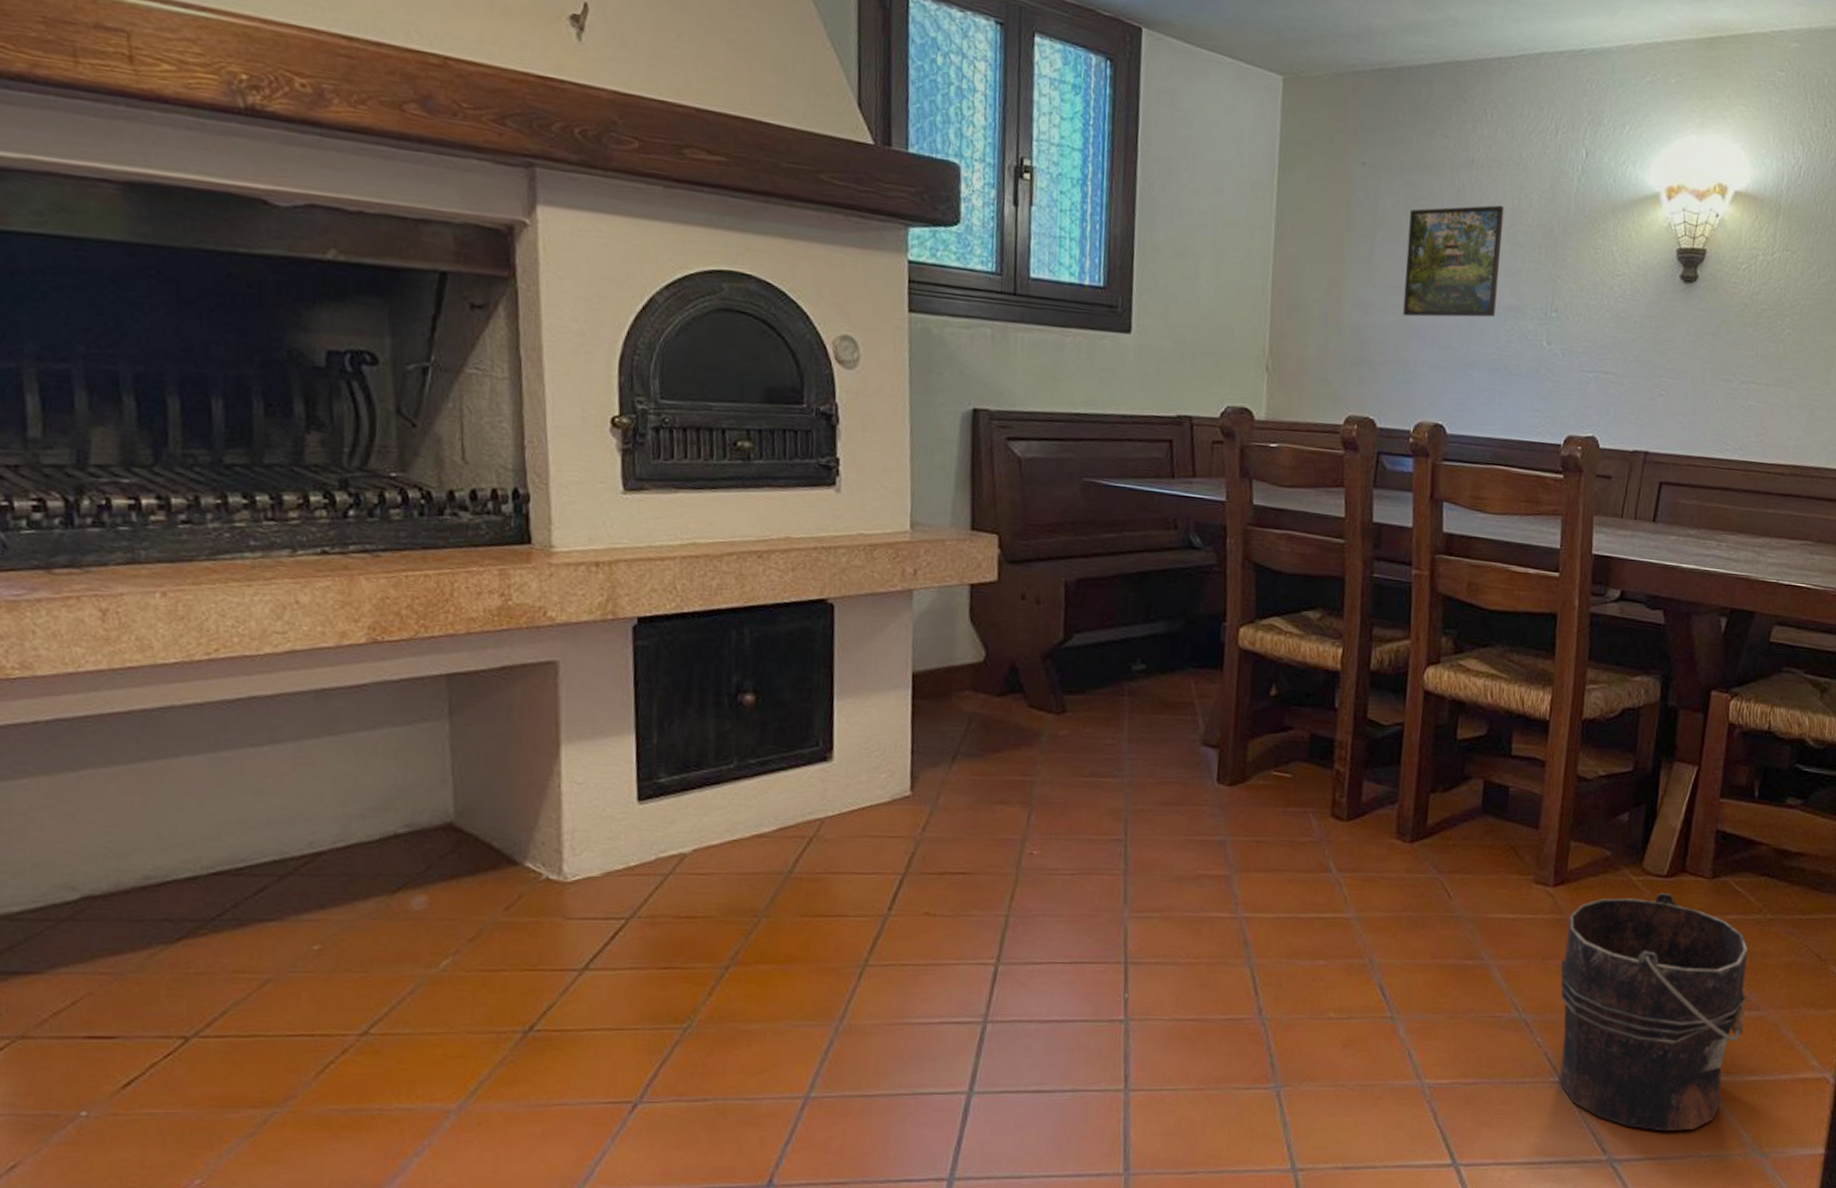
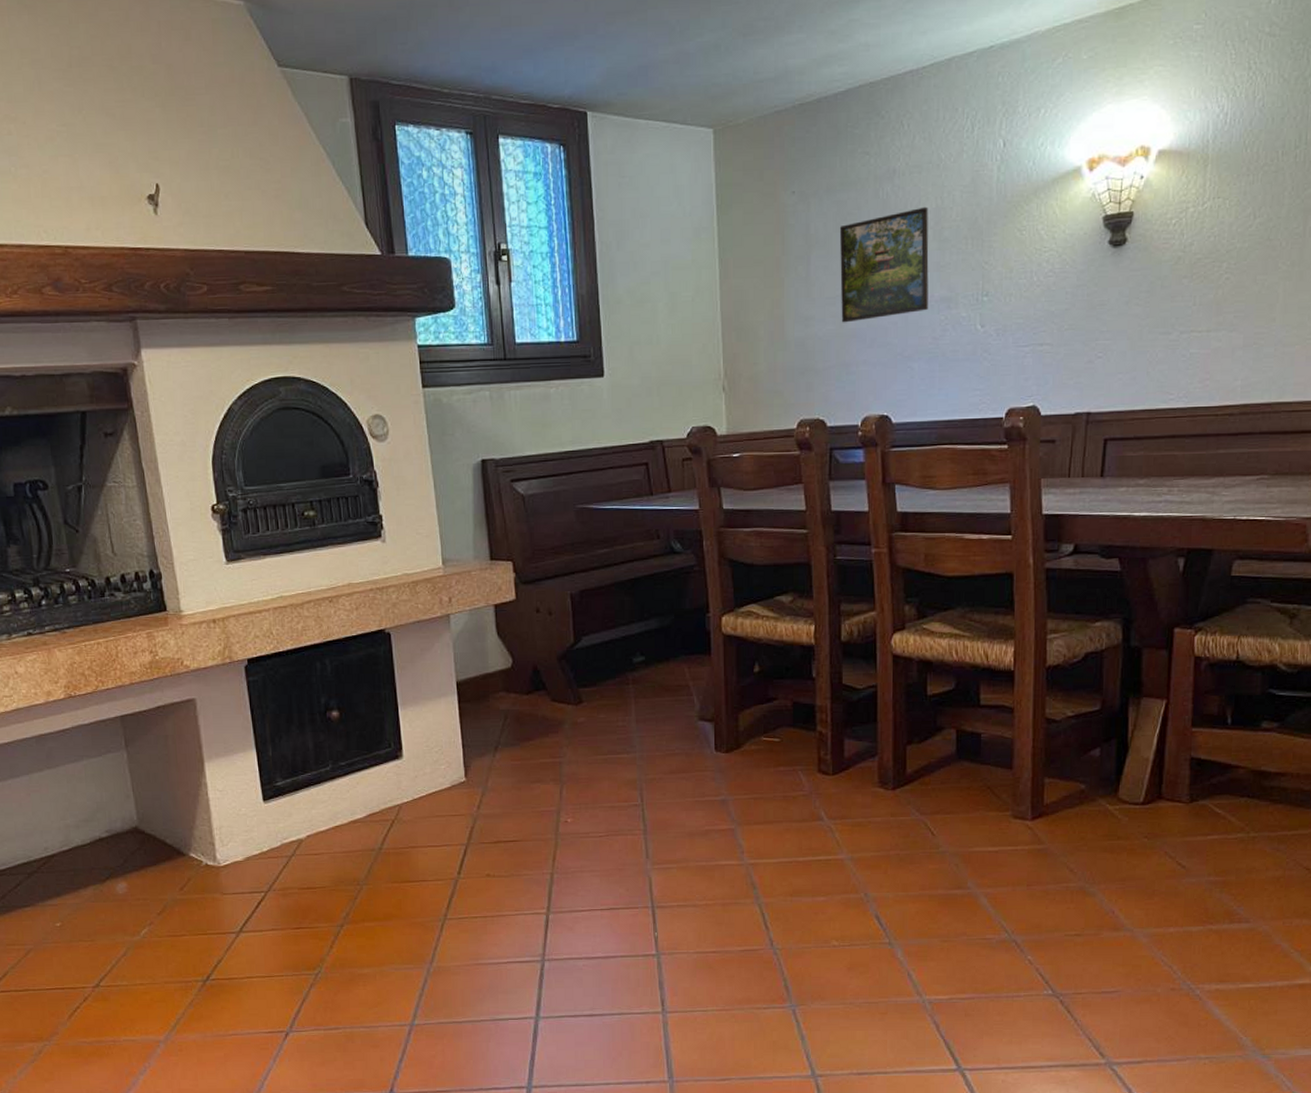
bucket: present [1560,892,1748,1132] -> none [1045,818,1235,1037]

